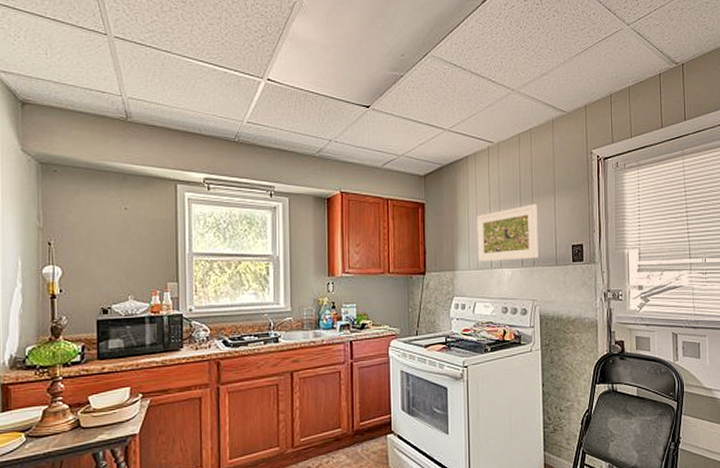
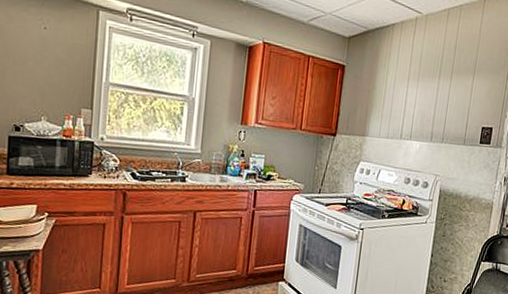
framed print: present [476,204,538,261] -> none [388,81,455,135]

